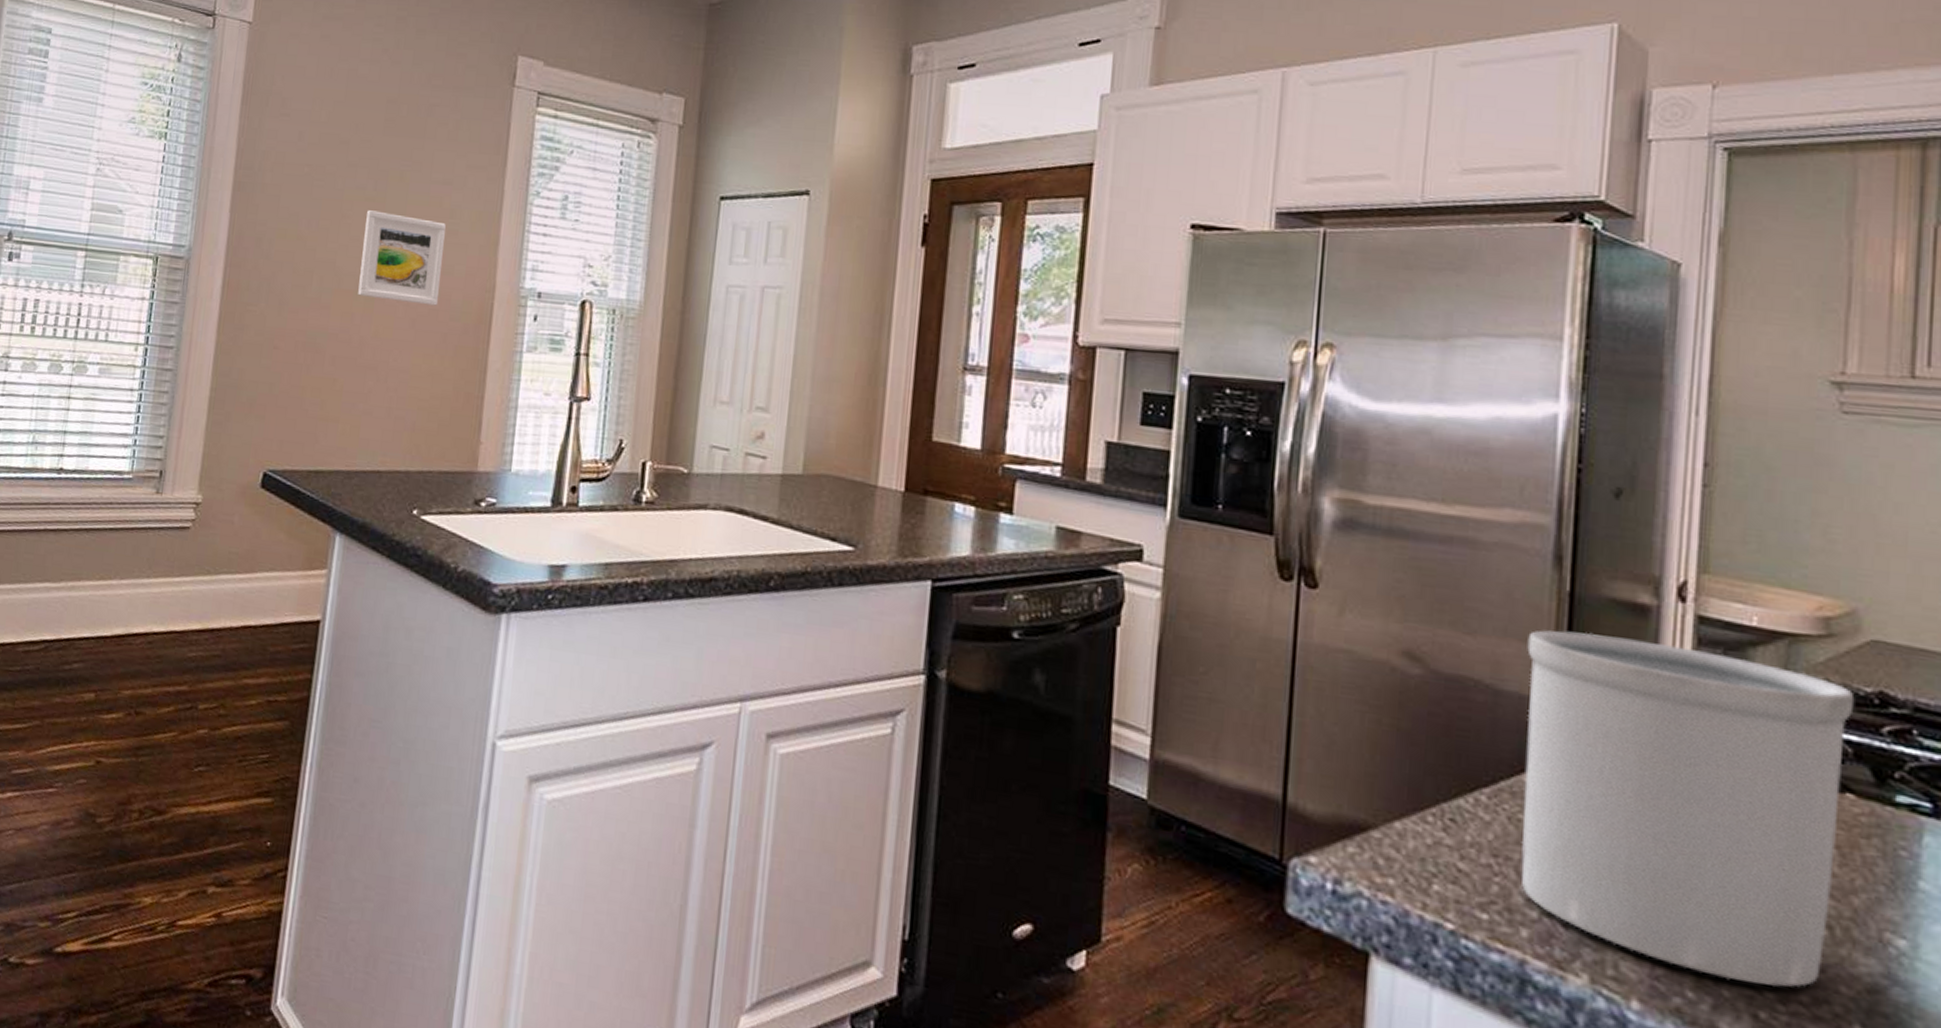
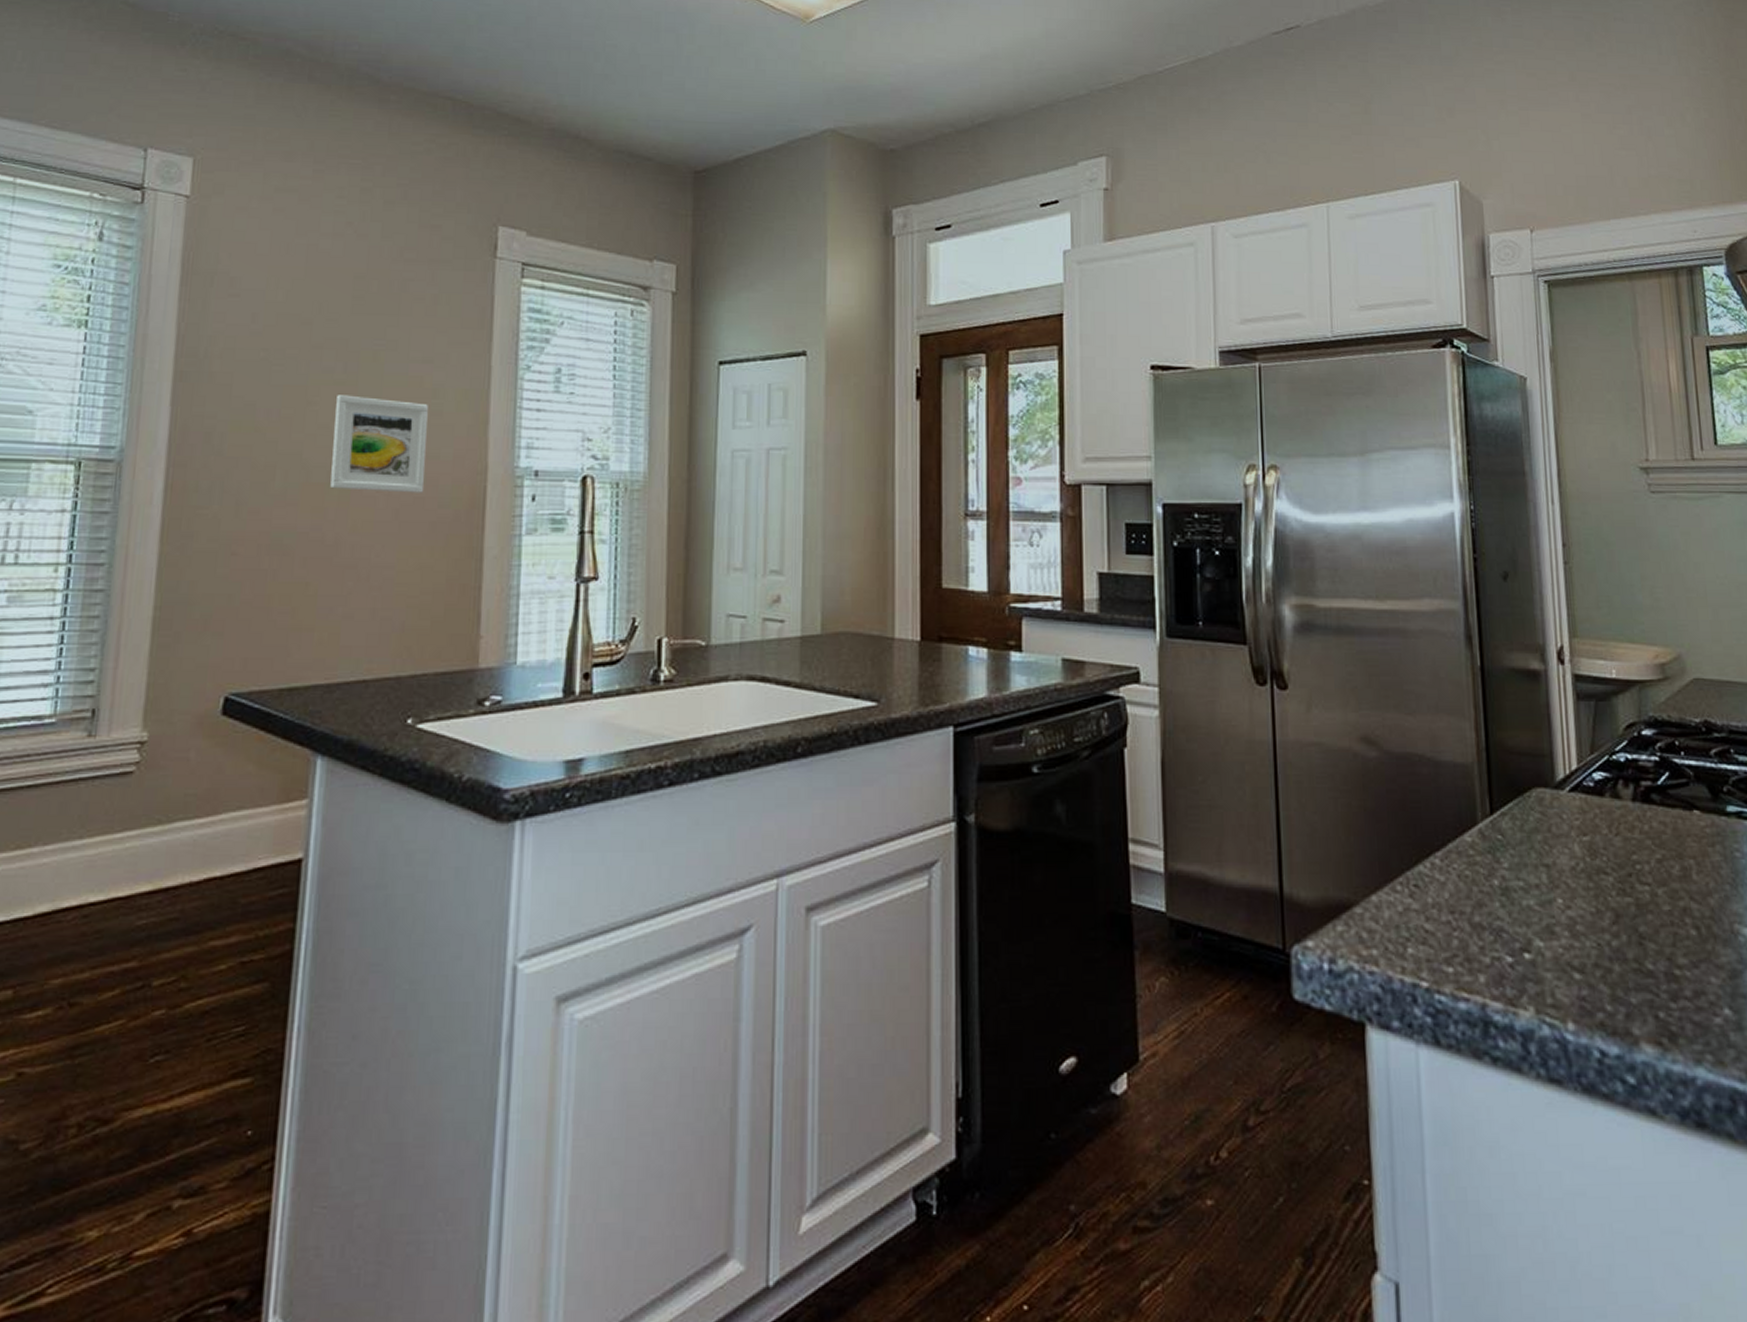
utensil holder: present [1521,630,1855,988] -> none [1454,700,1697,989]

